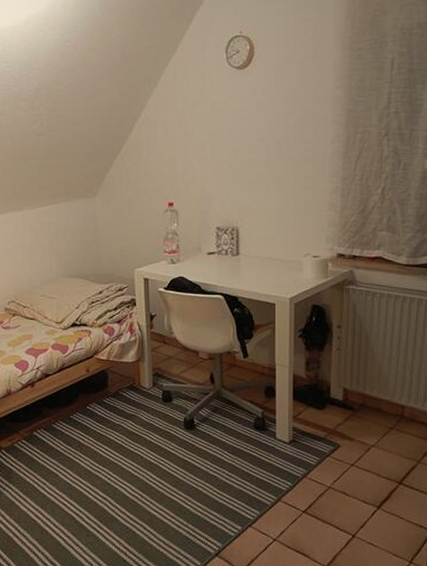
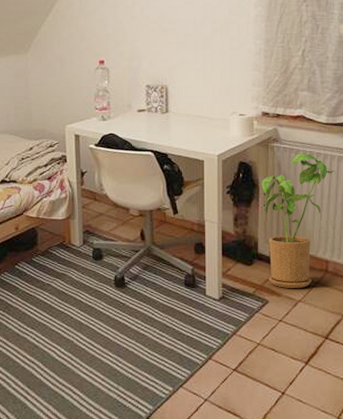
house plant: none [335,296,416,434] -> present [261,153,337,289]

